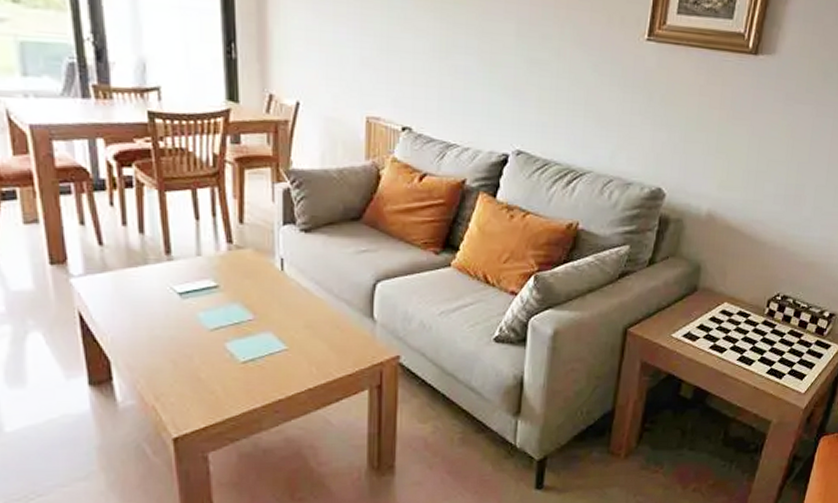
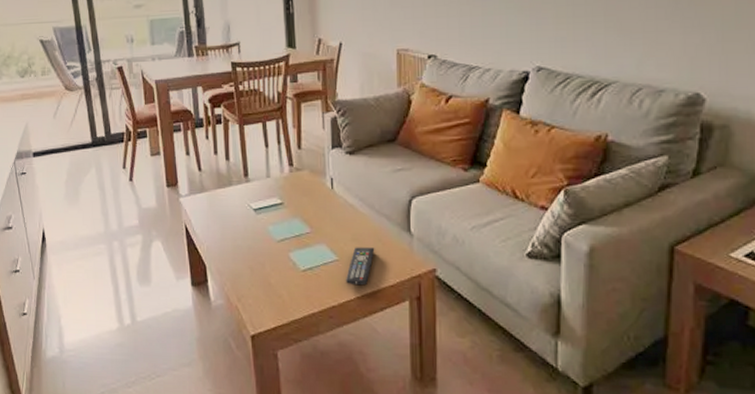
remote control: none [295,335,332,376] -> present [345,247,375,286]

